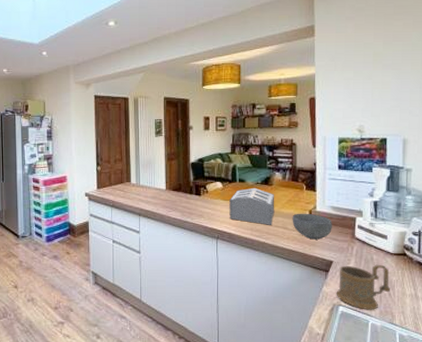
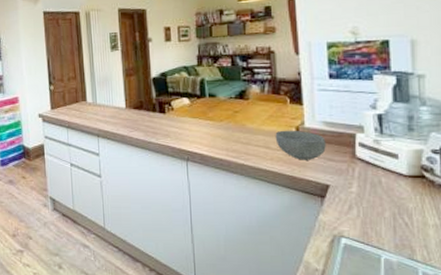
toaster: present [229,187,275,225] -> none [199,102,254,145]
mug: present [336,264,390,310] -> none [336,188,407,243]

